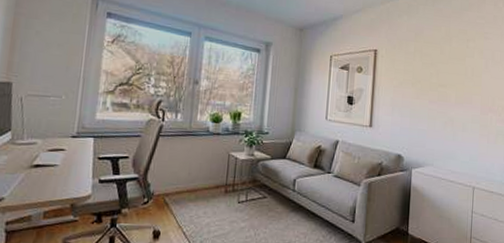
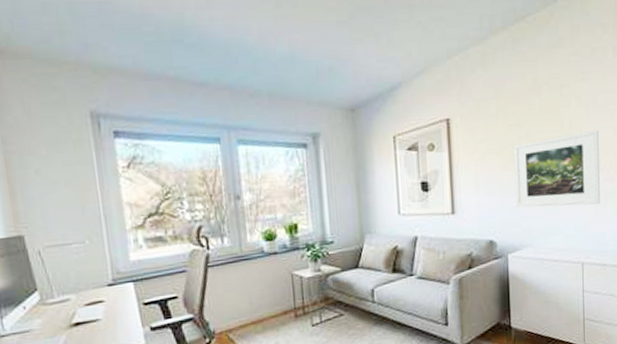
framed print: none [422,78,495,139] -> present [513,129,601,208]

